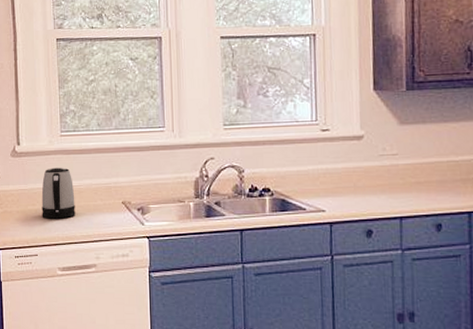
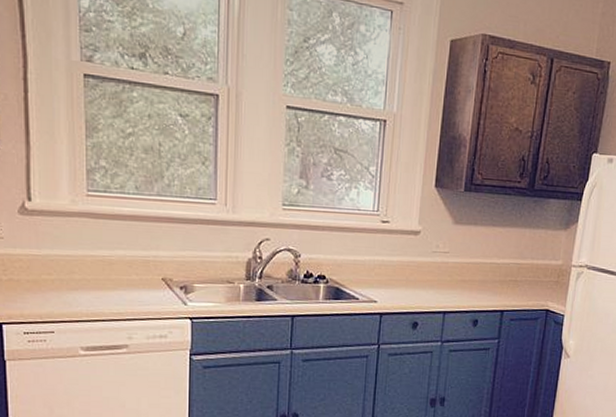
kettle: present [41,167,75,219] -> none [60,232,104,293]

